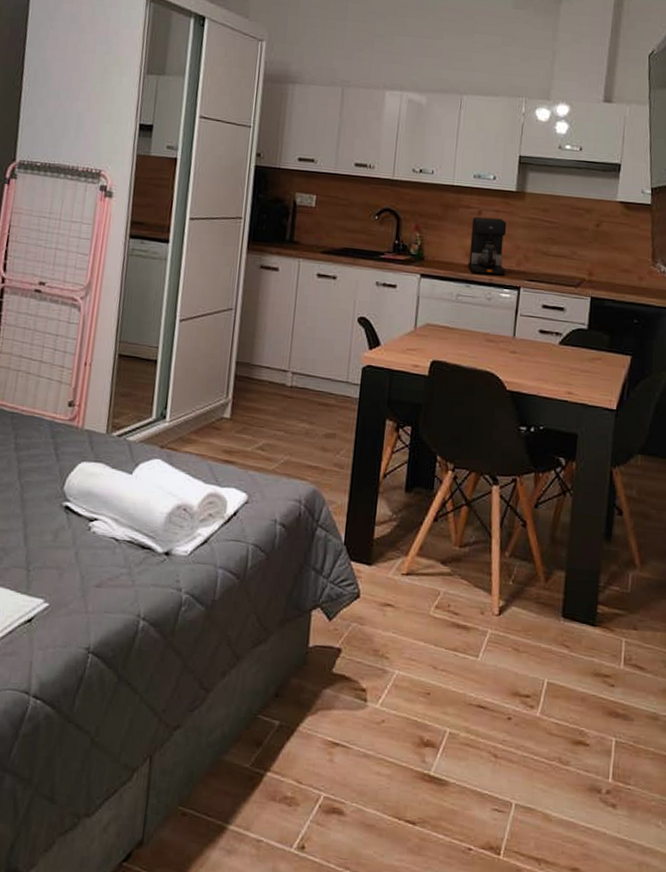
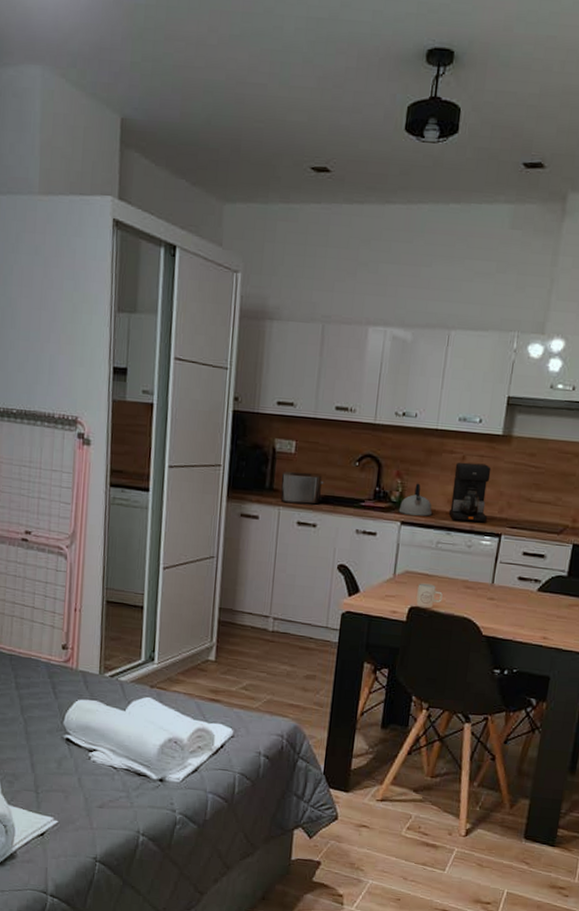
toaster: none [300,224,344,257] -> present [280,471,324,505]
kettle: none [418,236,452,269] -> present [398,483,433,516]
mug: none [437,336,465,363] -> present [415,583,443,609]

